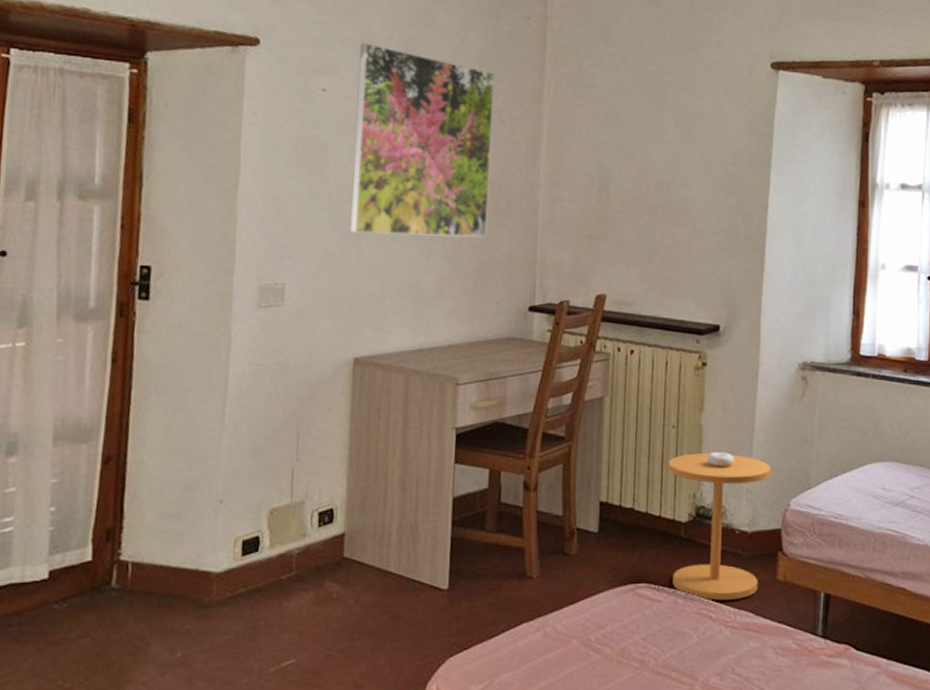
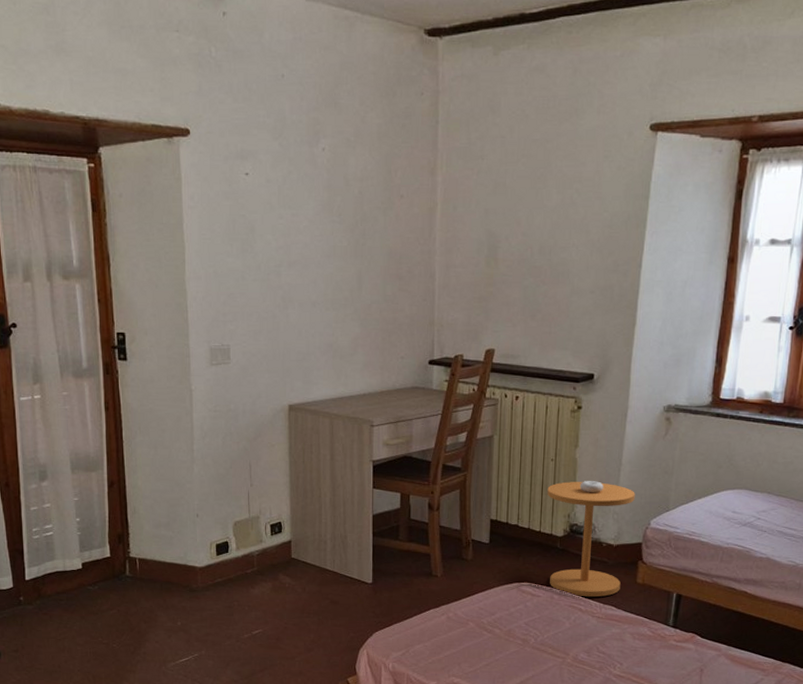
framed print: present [350,42,496,238] -> none [274,127,394,302]

